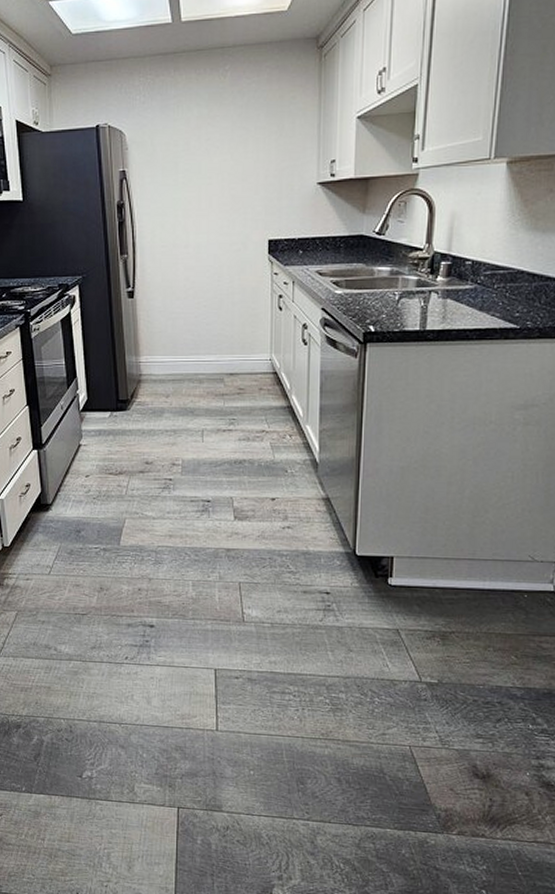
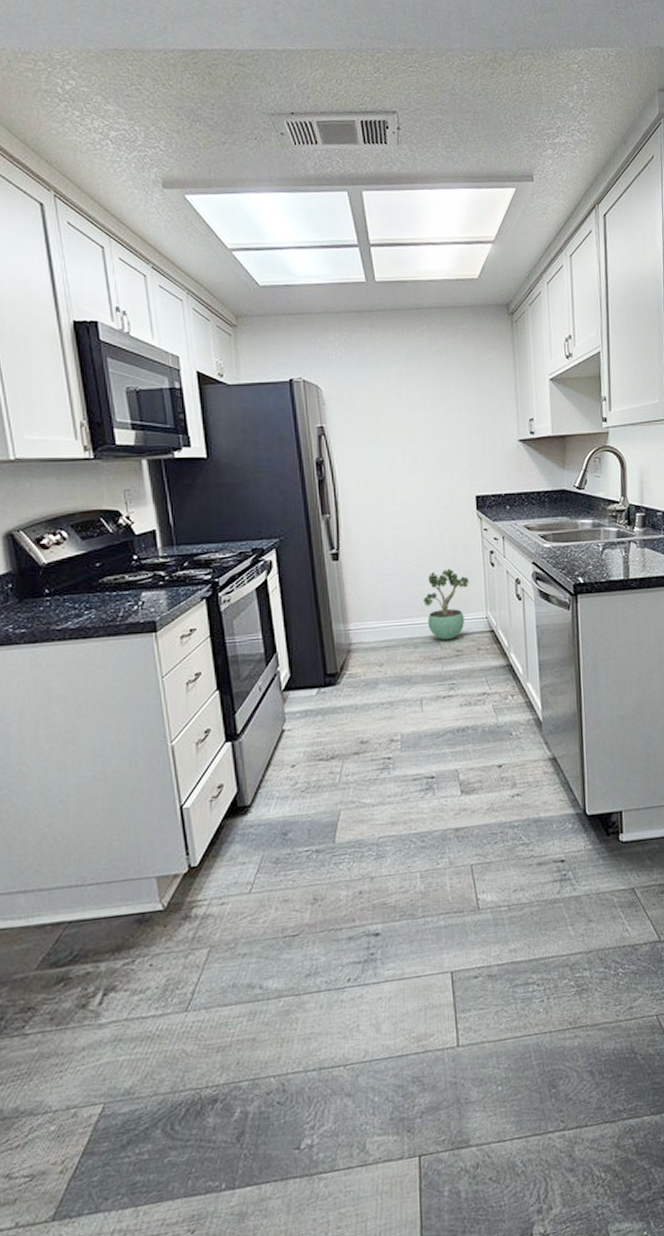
potted plant: none [210,310,256,379] -> present [423,568,469,641]

